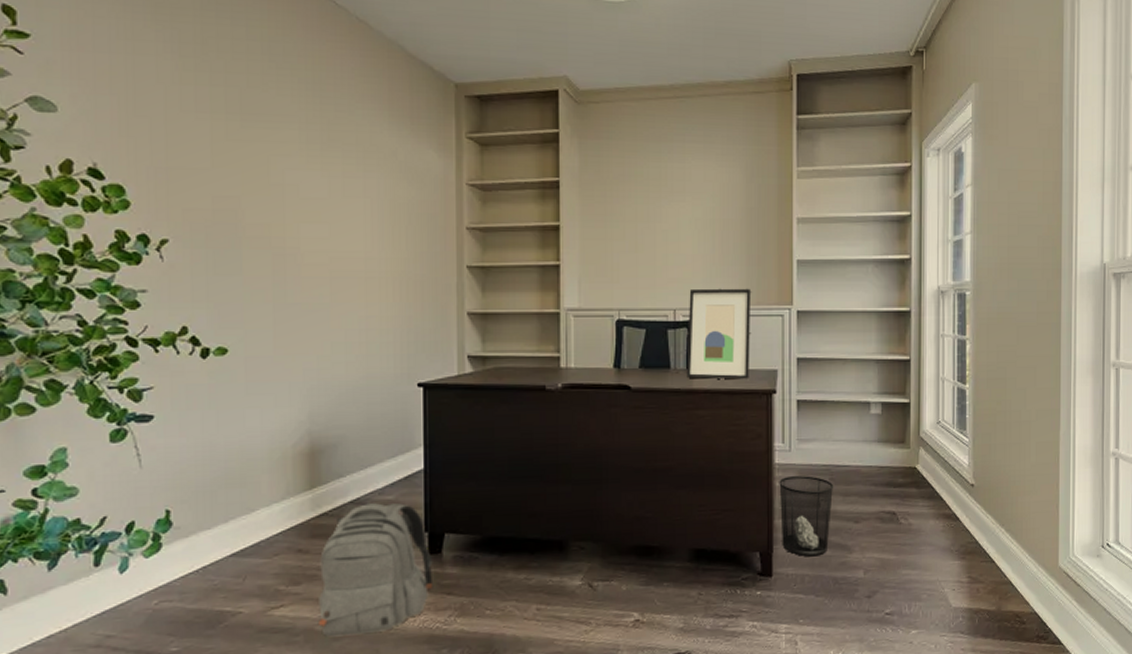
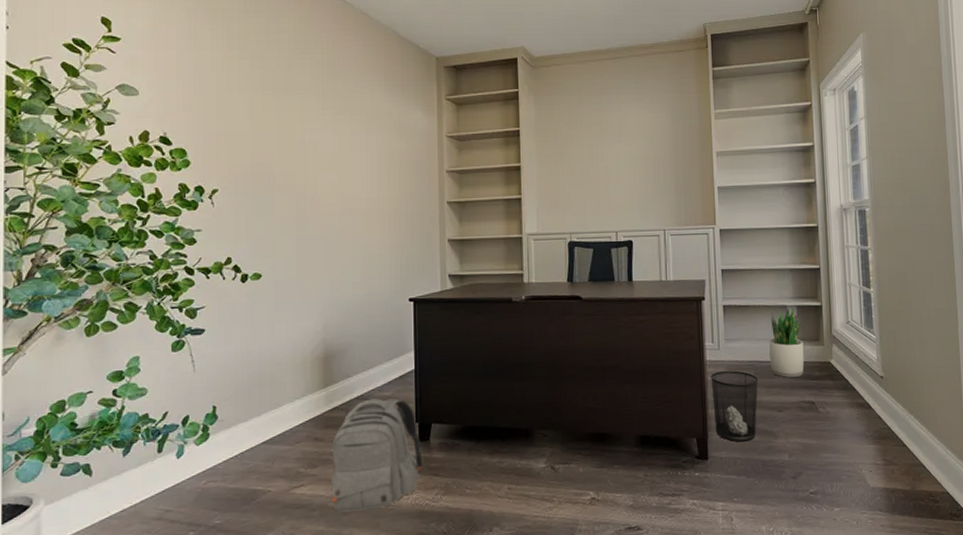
picture frame: present [686,288,752,380] -> none [628,212,682,290]
planter: none [848,405,887,484] -> present [769,308,804,378]

